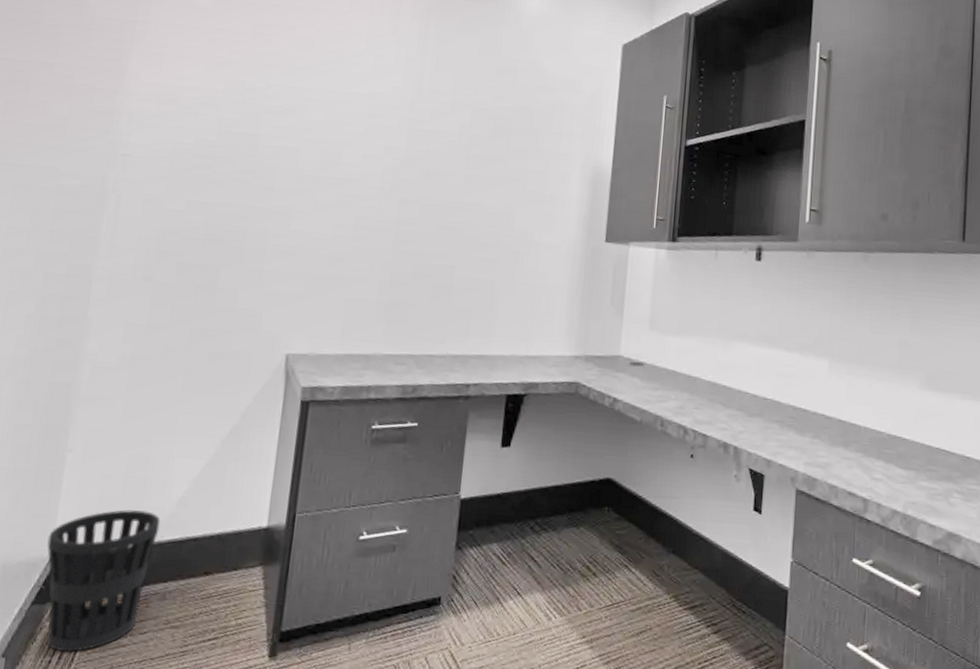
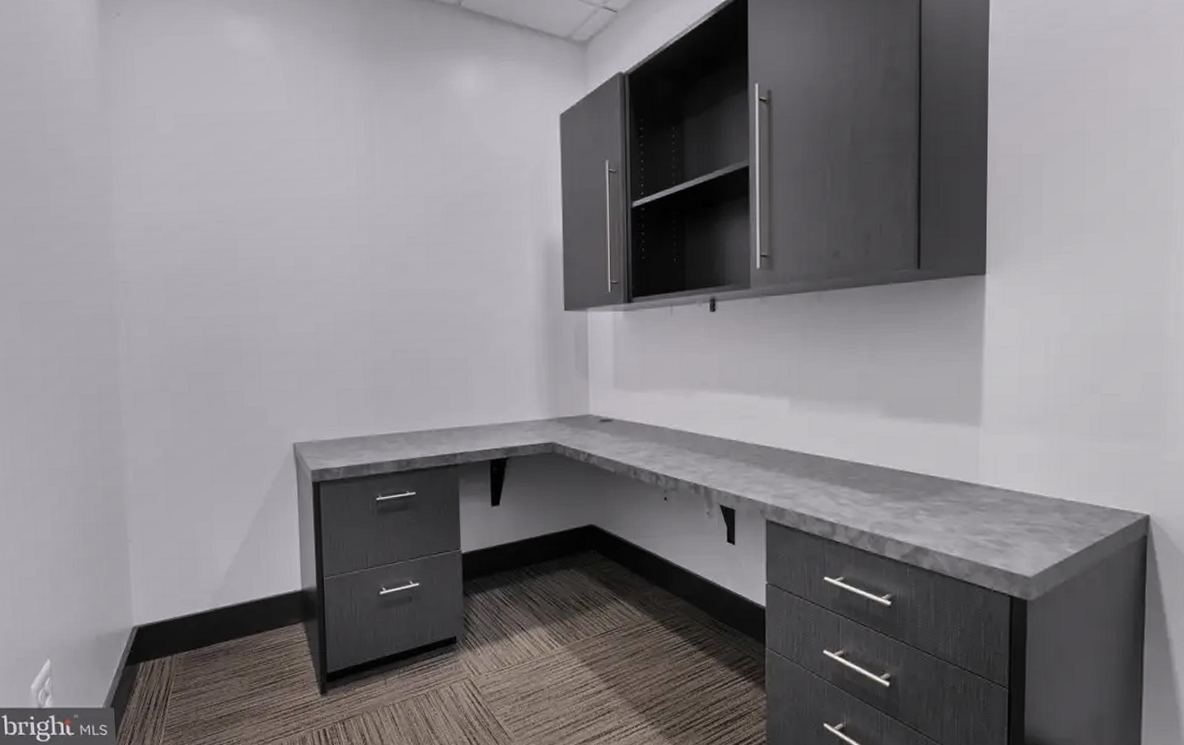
wastebasket: present [46,509,161,652] -> none [127,585,214,700]

